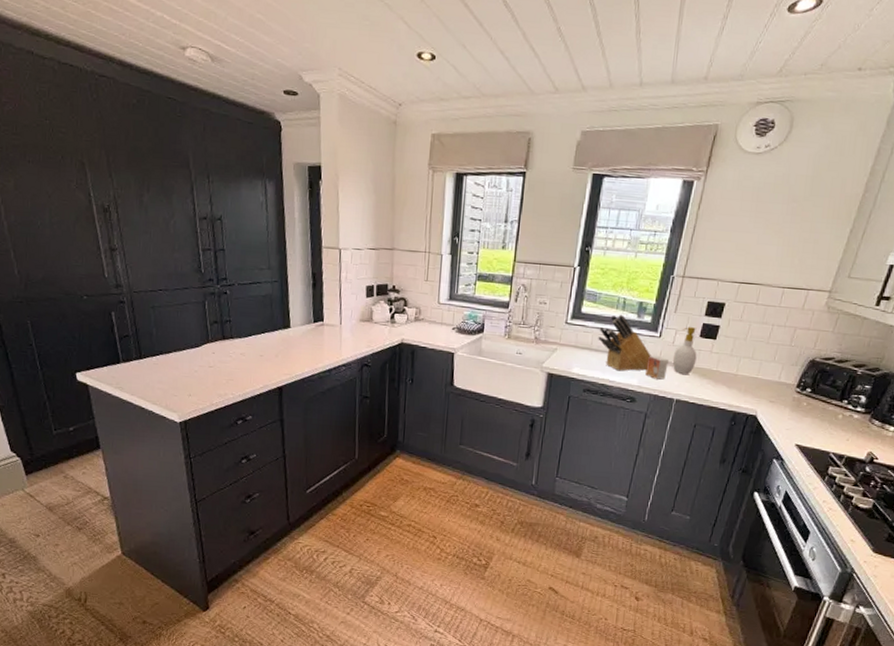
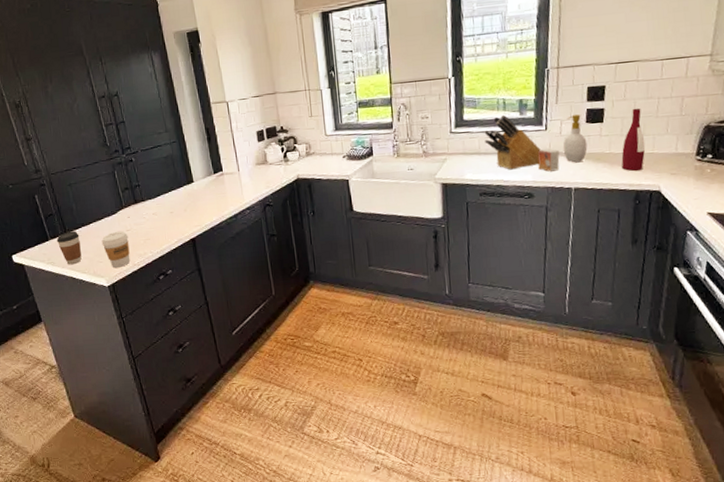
coffee cup: none [129,357,156,394] -> present [56,231,82,265]
coffee cup: none [179,366,210,404] -> present [101,231,131,268]
wine bottle: none [725,330,754,394] -> present [621,108,646,172]

